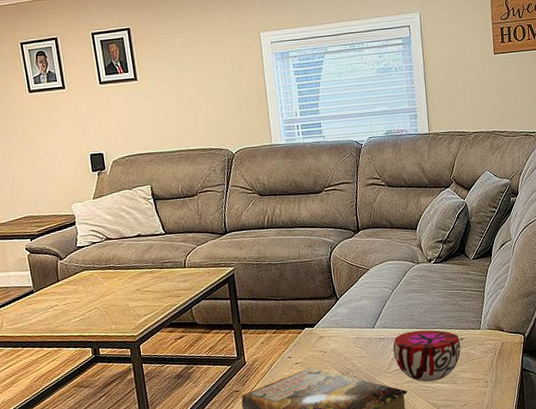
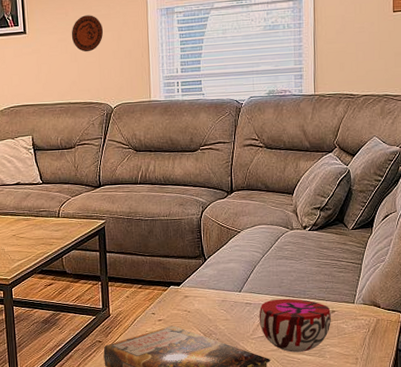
decorative plate: none [185,60,219,98] -> present [71,15,104,52]

